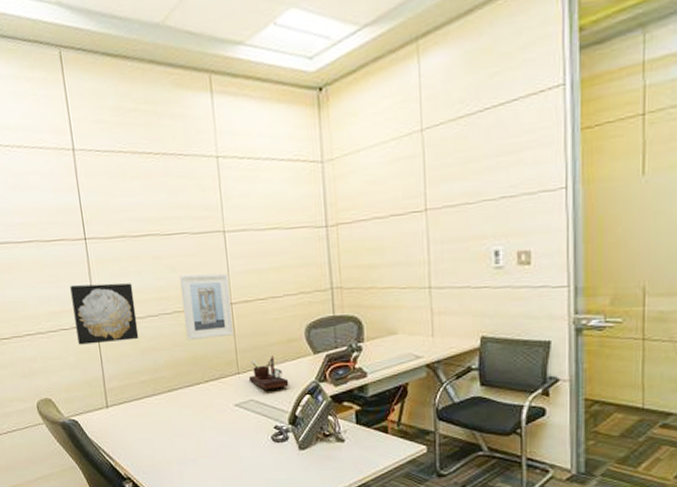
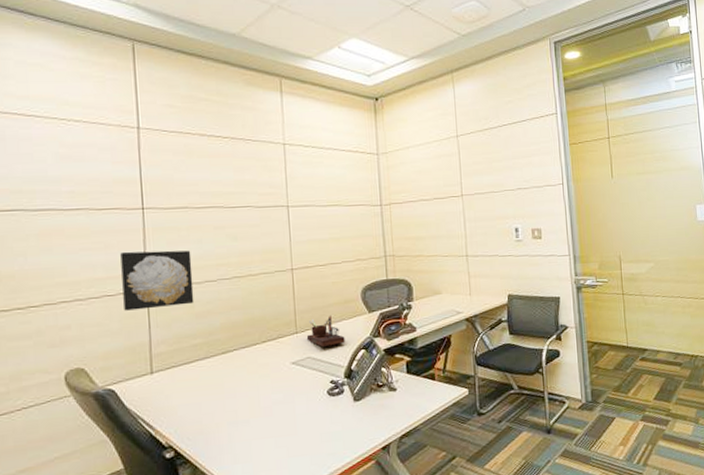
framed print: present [179,273,234,341] -> none [241,242,294,304]

